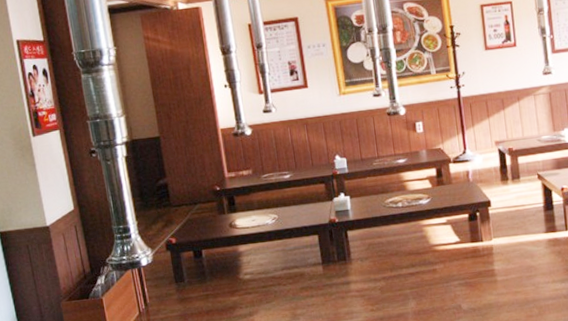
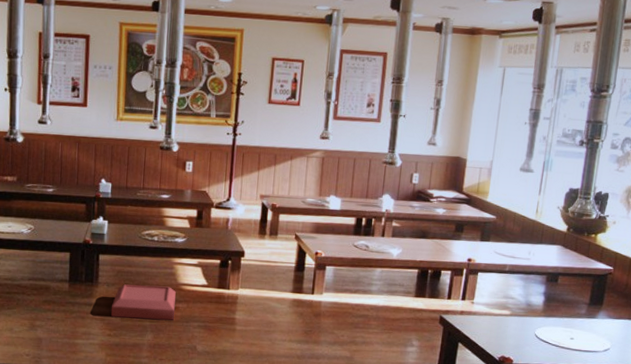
seat cushion: none [368,250,433,291] -> present [111,284,176,321]

